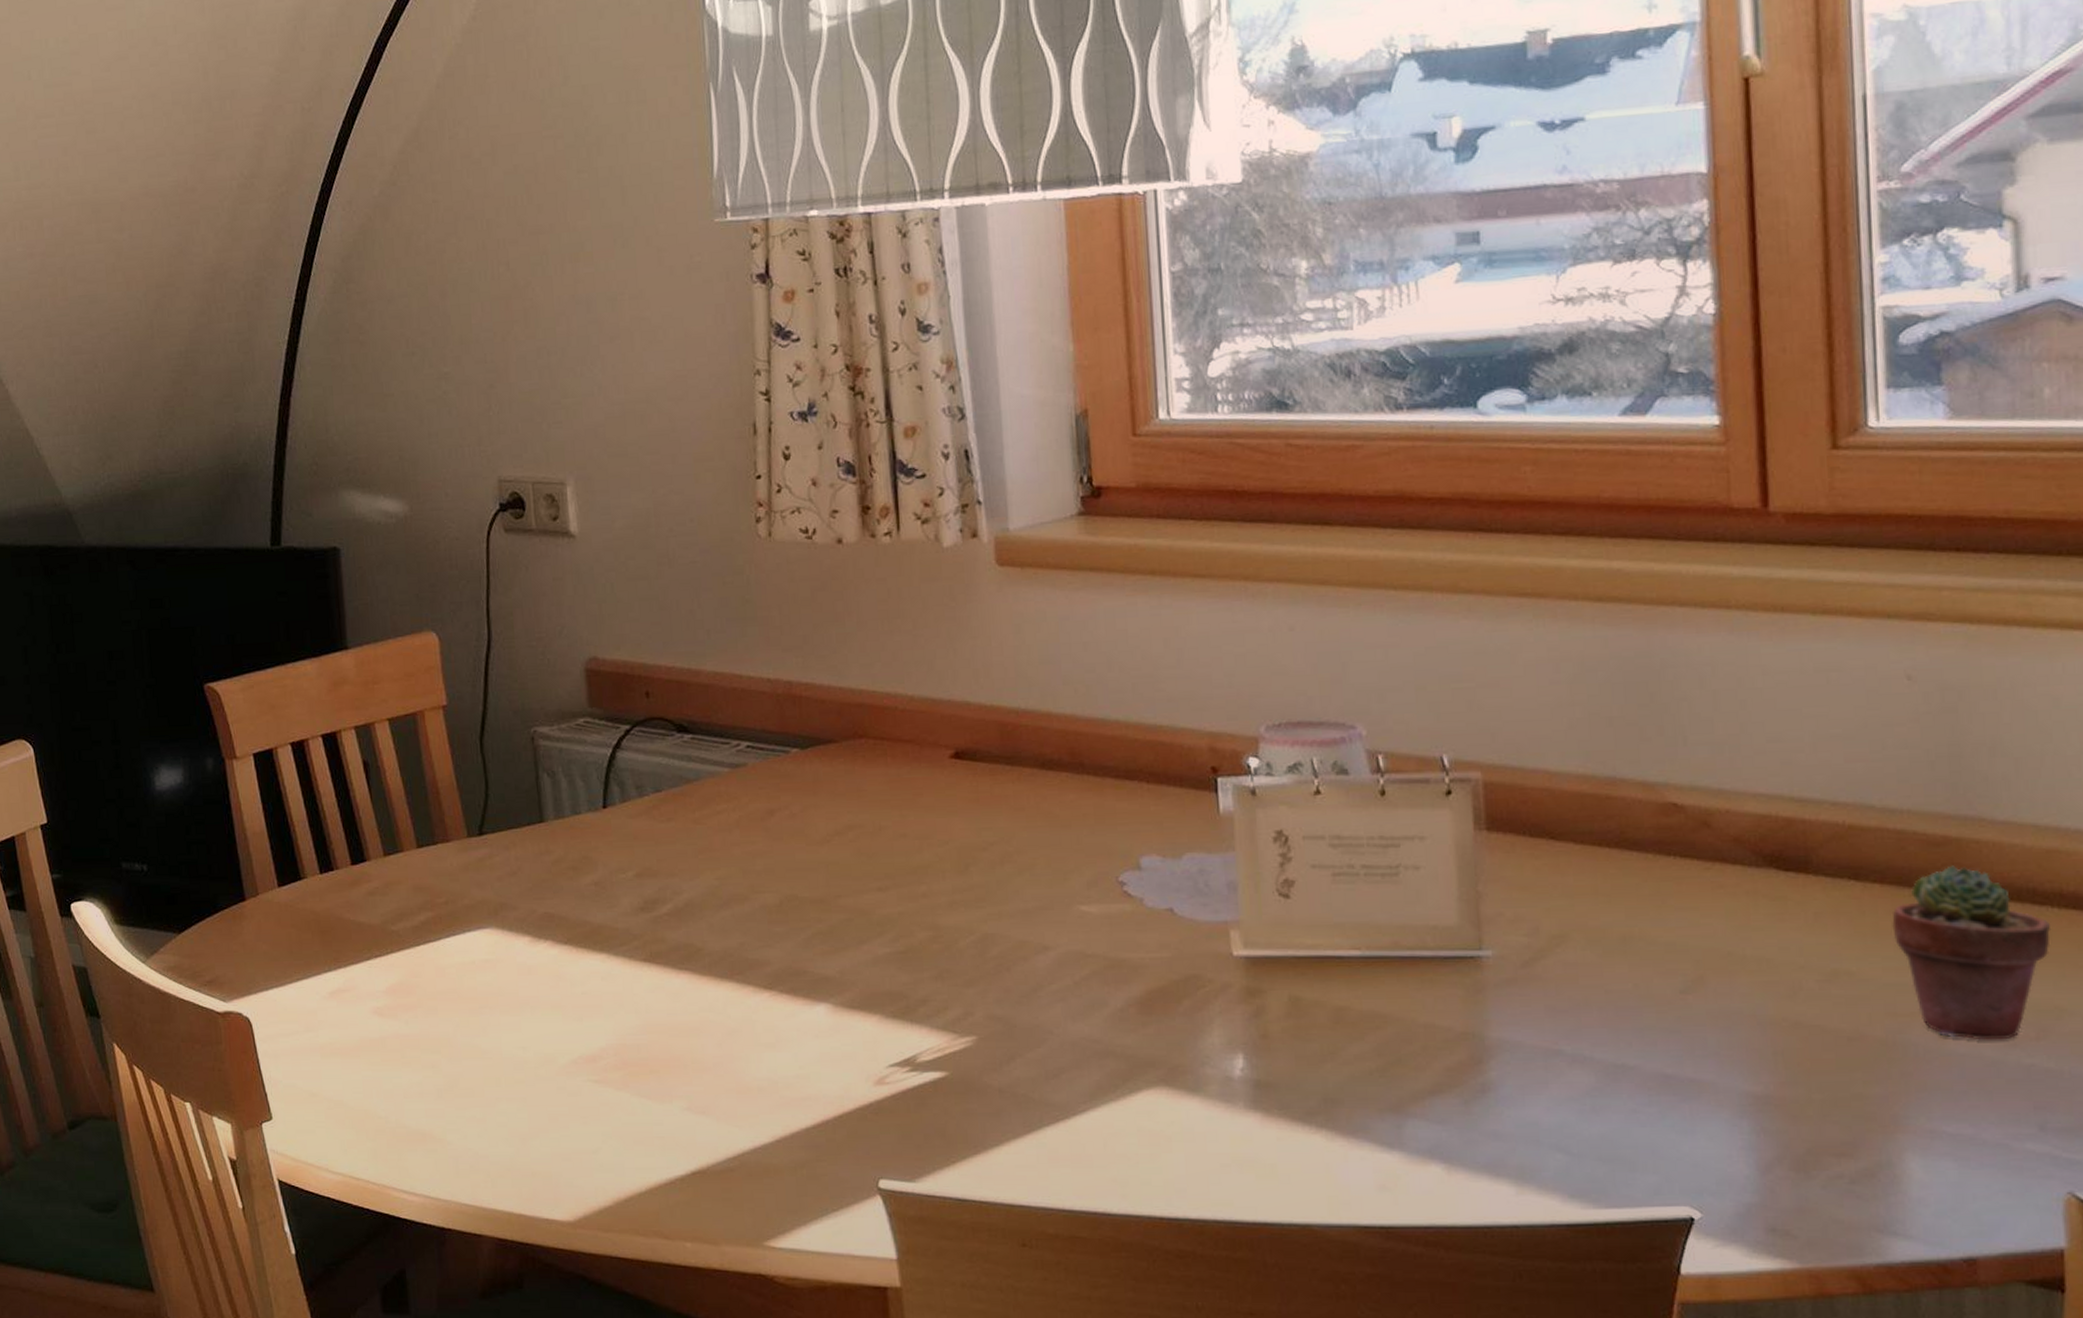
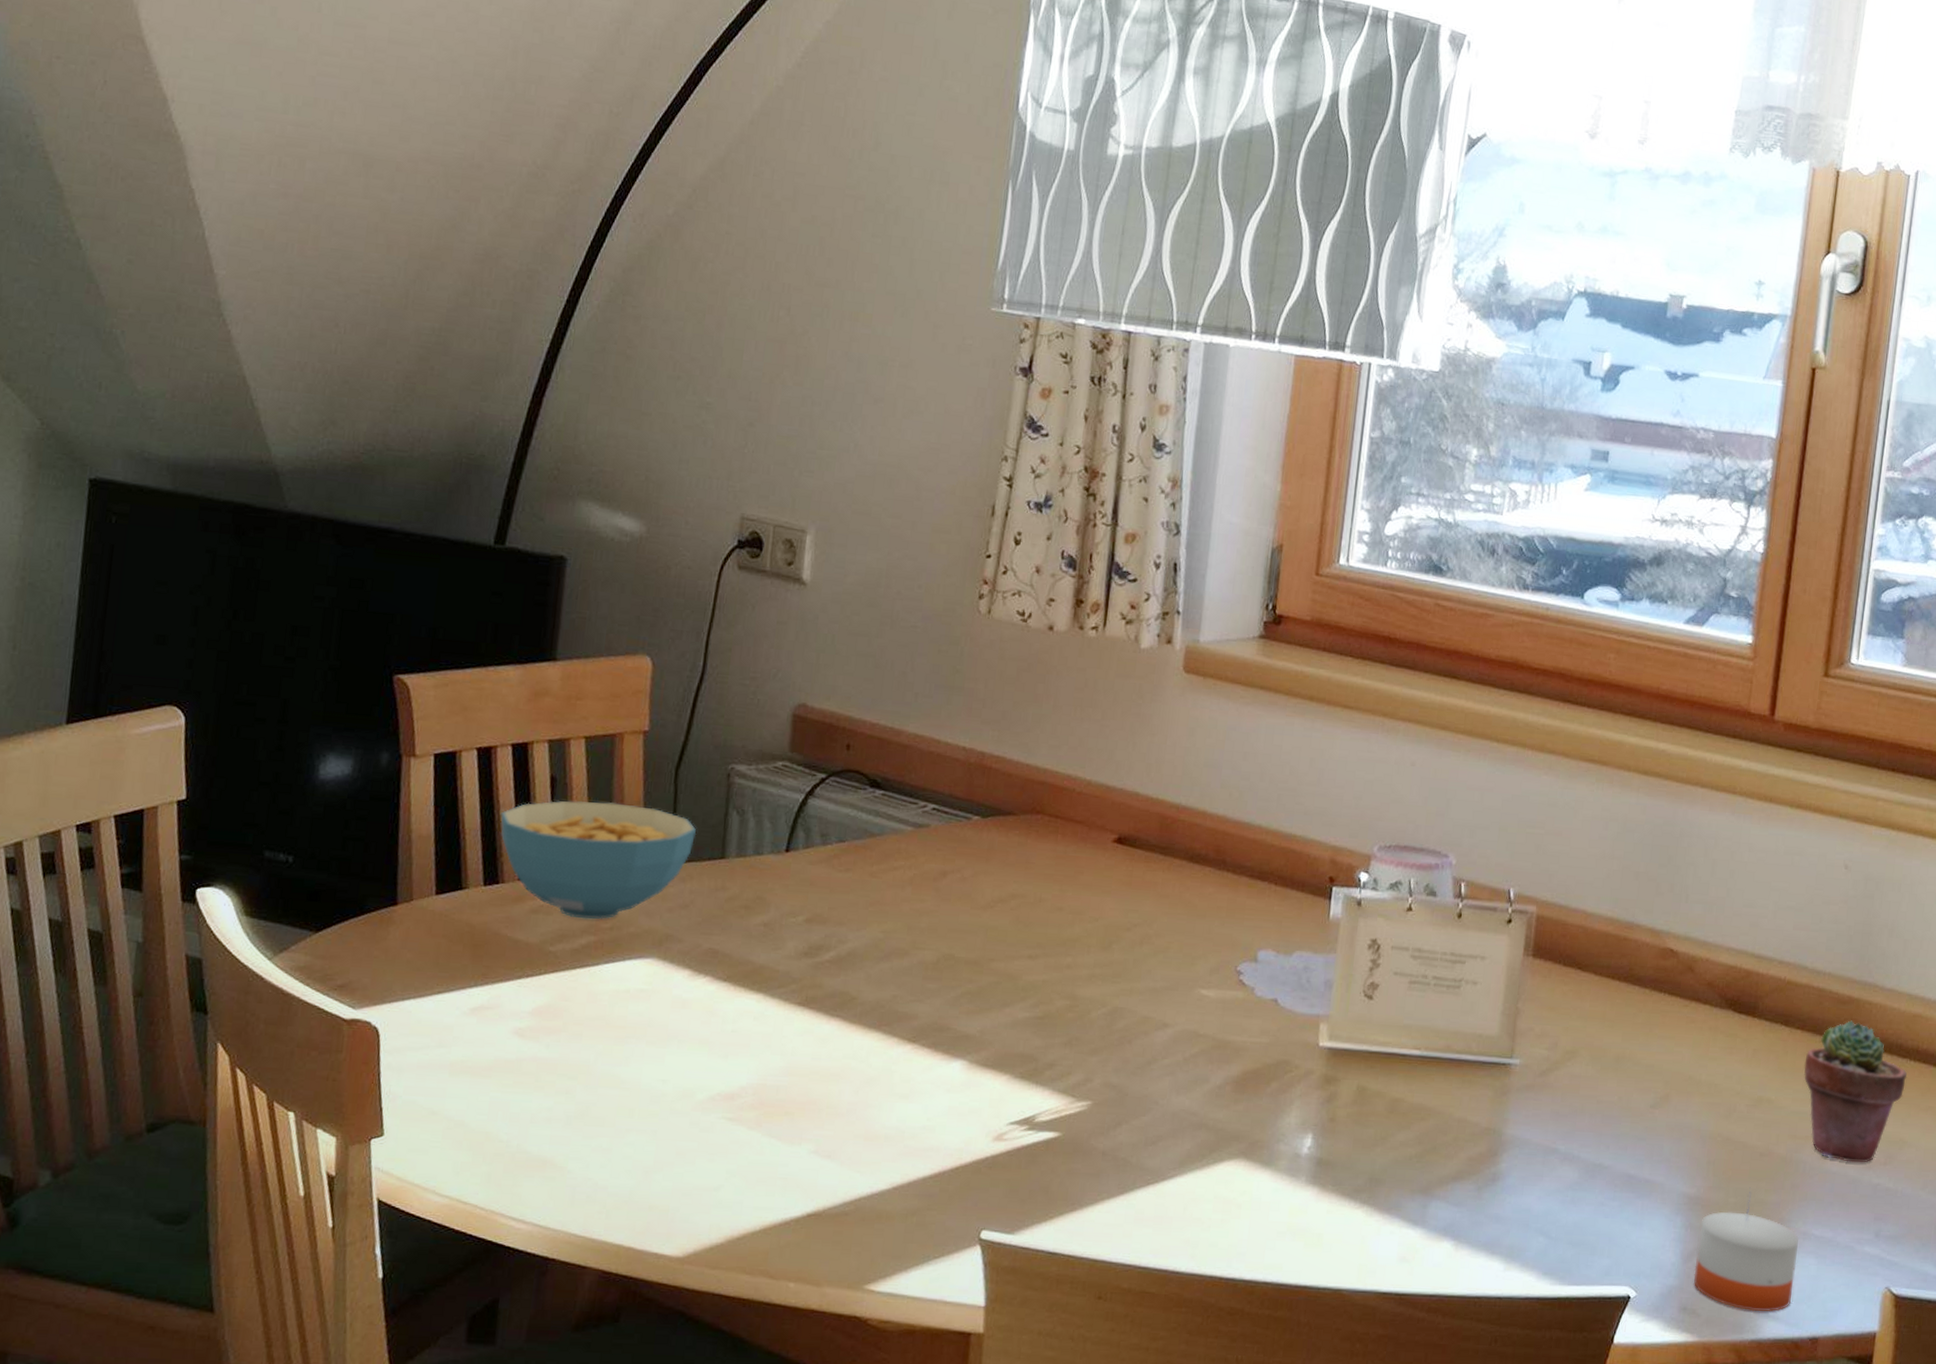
cereal bowl: none [323,779,512,896] -> present [500,800,697,920]
candle: none [1778,1085,1927,1230] -> present [1694,1192,1799,1312]

